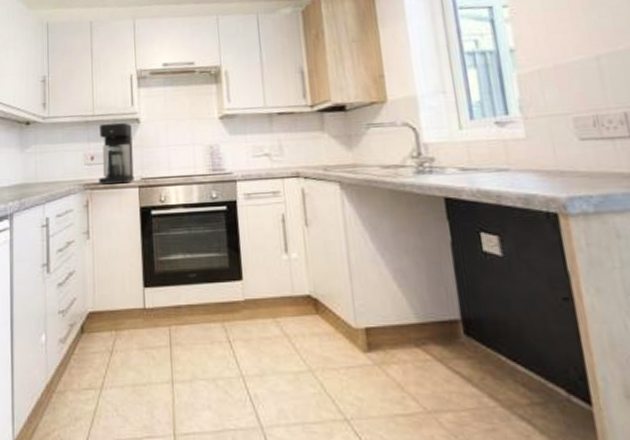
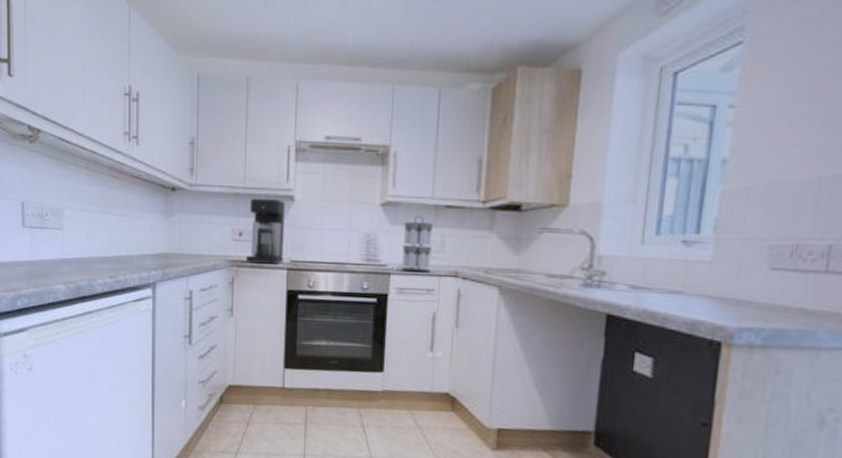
spice rack: none [242,124,273,178] -> present [401,215,433,273]

